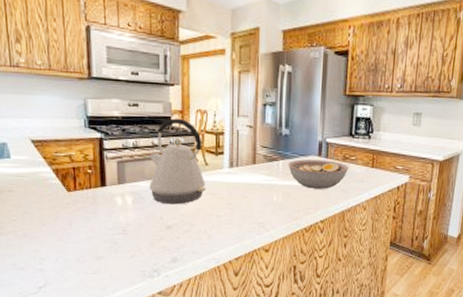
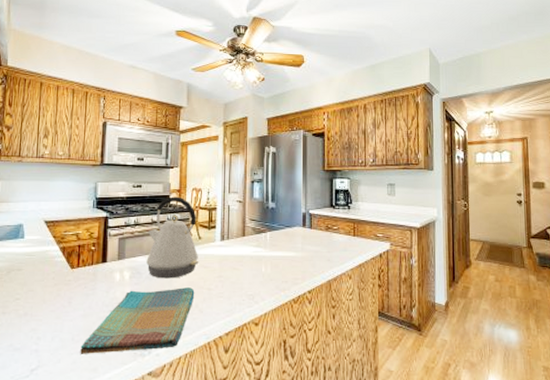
dish towel: none [87,214,203,274] -> present [80,287,195,354]
bowl: present [288,159,349,189] -> none [275,231,332,259]

